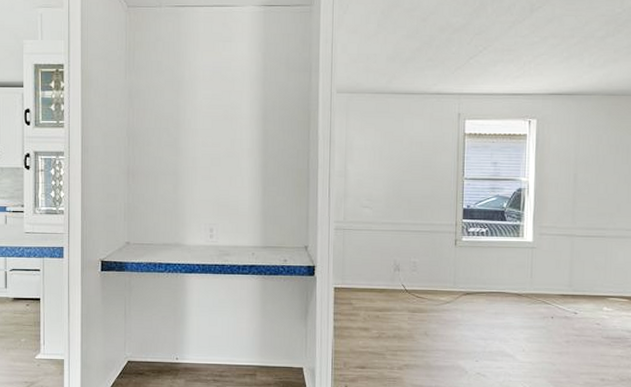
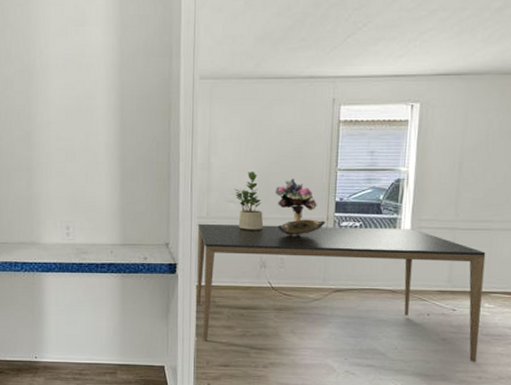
dining table: none [334,227,602,364] -> present [196,223,486,362]
potted plant: none [369,178,397,235] -> present [234,171,264,230]
bouquet: none [406,186,454,241] -> present [274,178,325,237]

